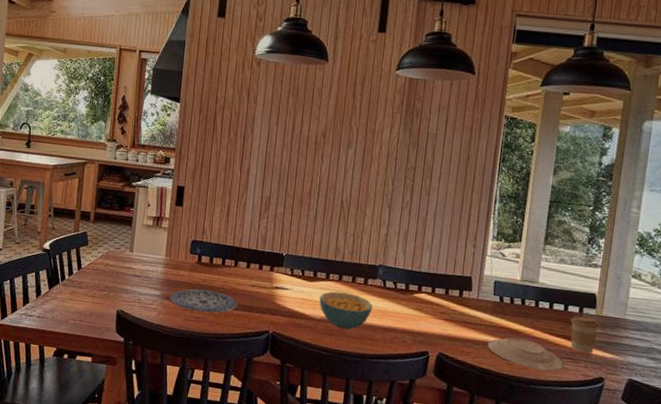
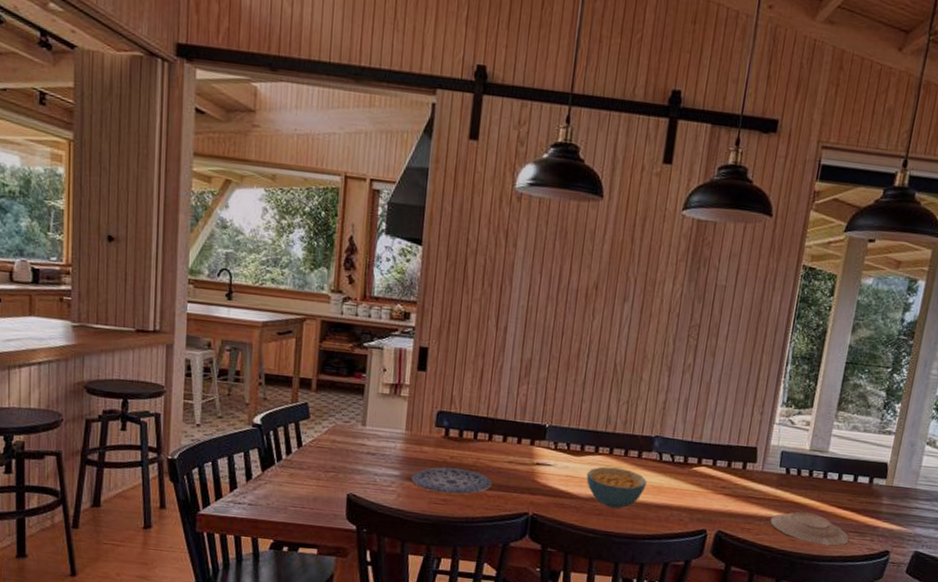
coffee cup: present [570,315,600,354] -> none [858,486,889,527]

